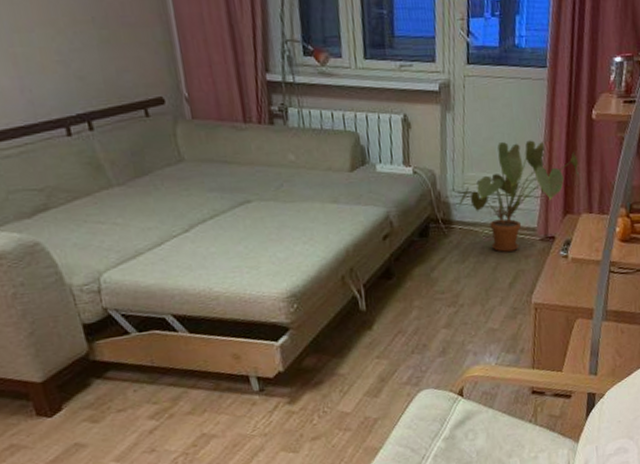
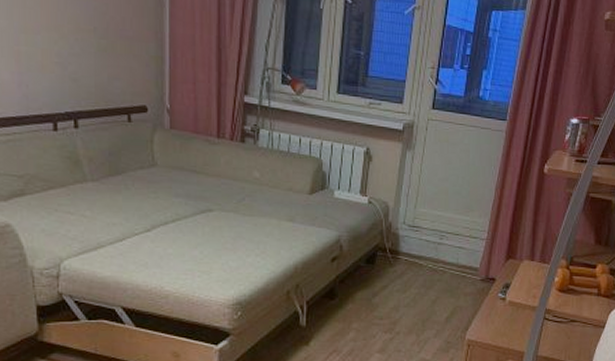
house plant: present [458,140,582,252] -> none [406,184,528,287]

